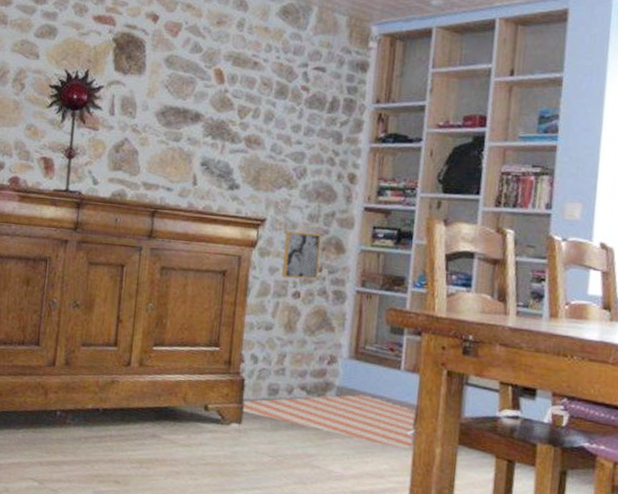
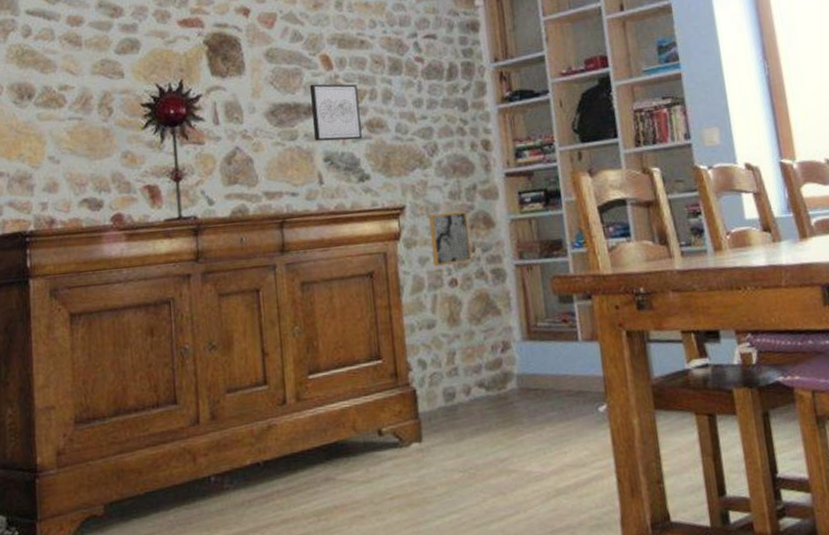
wall art: none [196,94,243,152] -> present [310,84,362,142]
rug: present [242,394,416,449] -> none [419,376,610,429]

